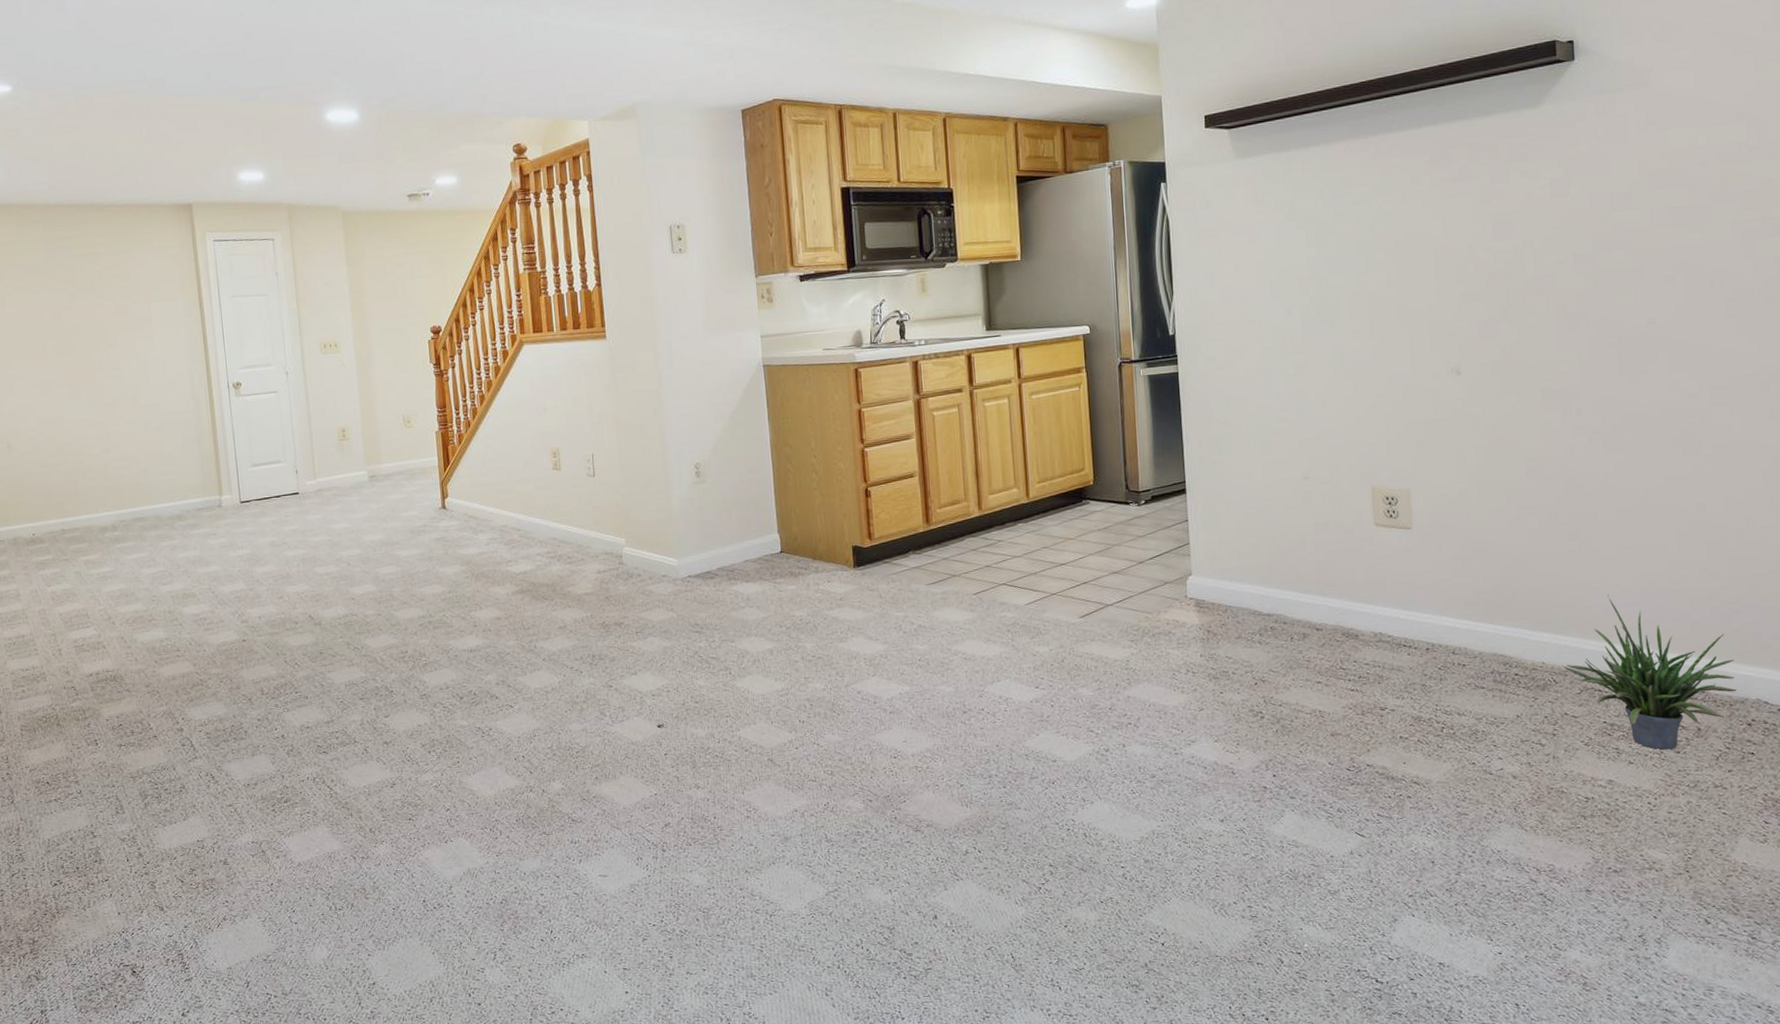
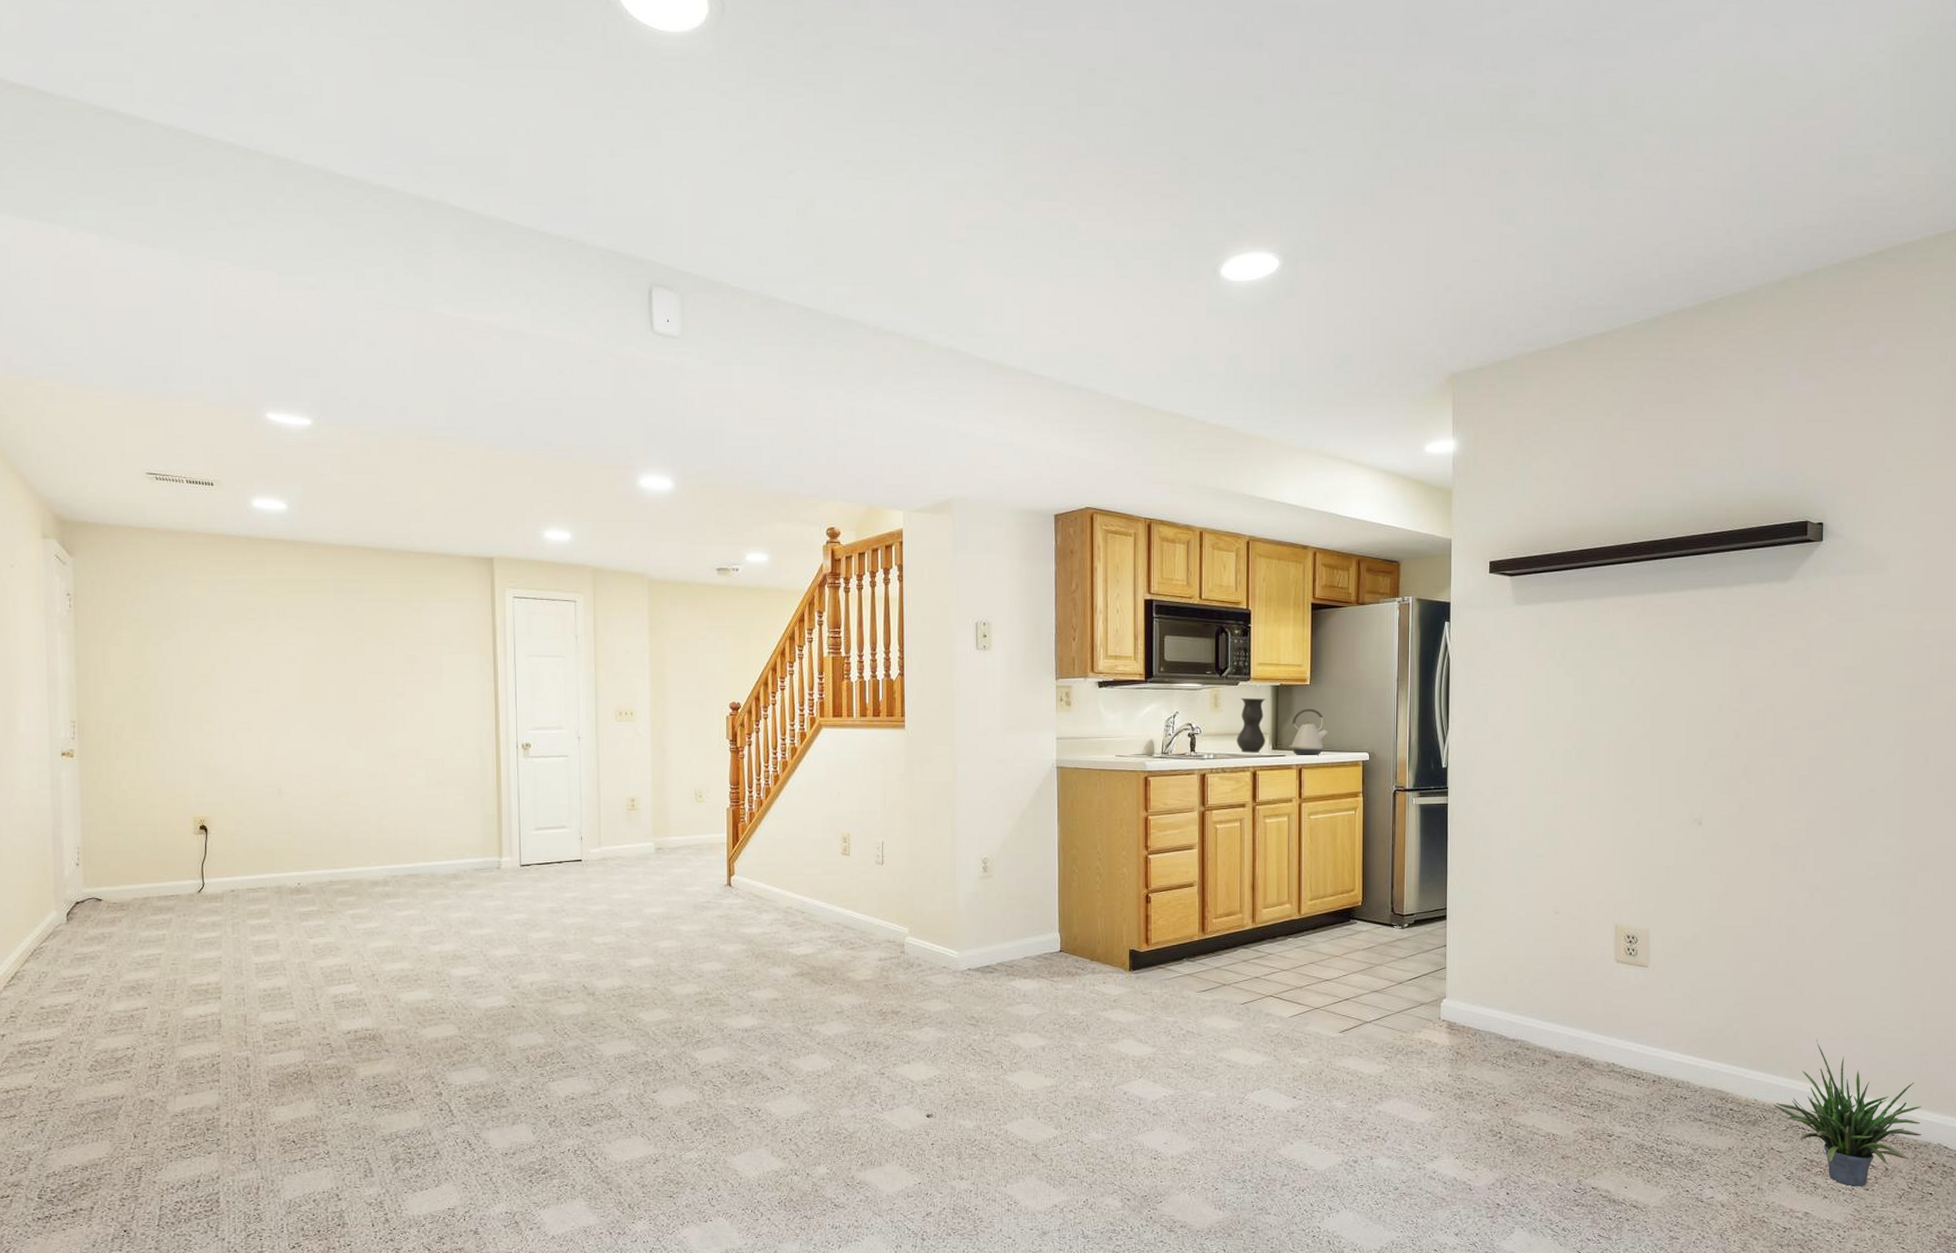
vase: none [948,278,979,337] -> present [1237,698,1266,753]
kettle: none [1003,284,1045,334] -> present [1288,708,1329,755]

